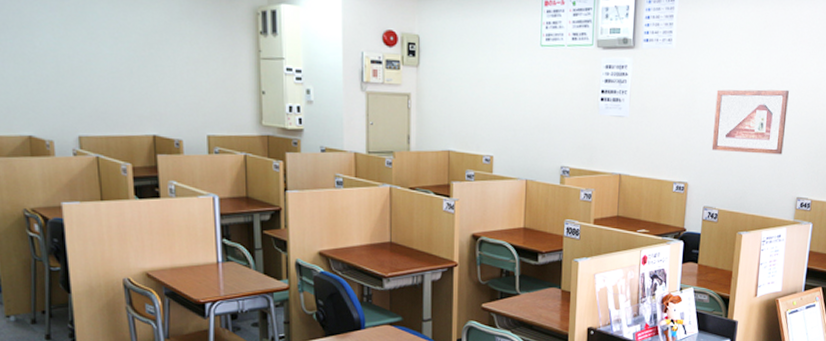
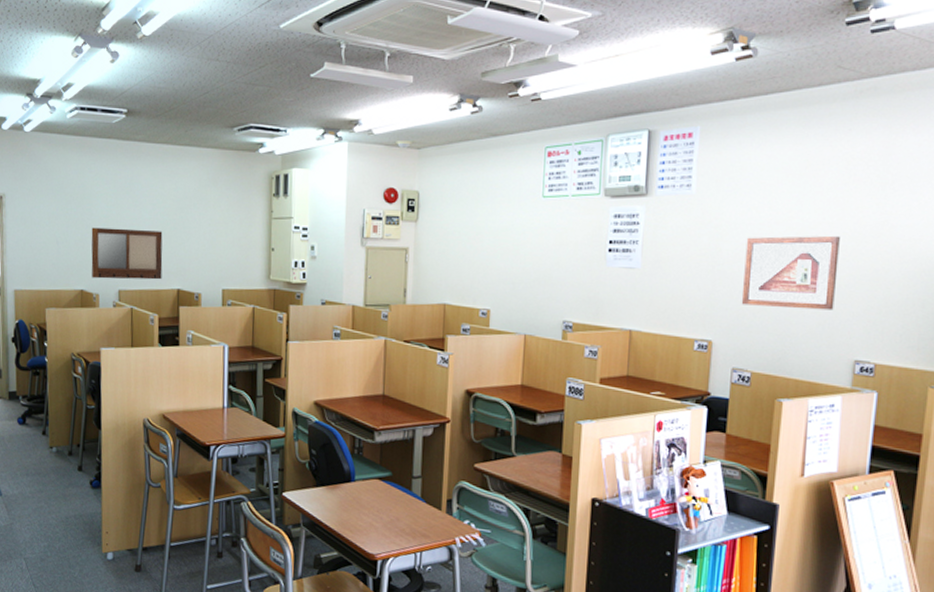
writing board: none [35,62,133,125] -> present [91,227,163,280]

